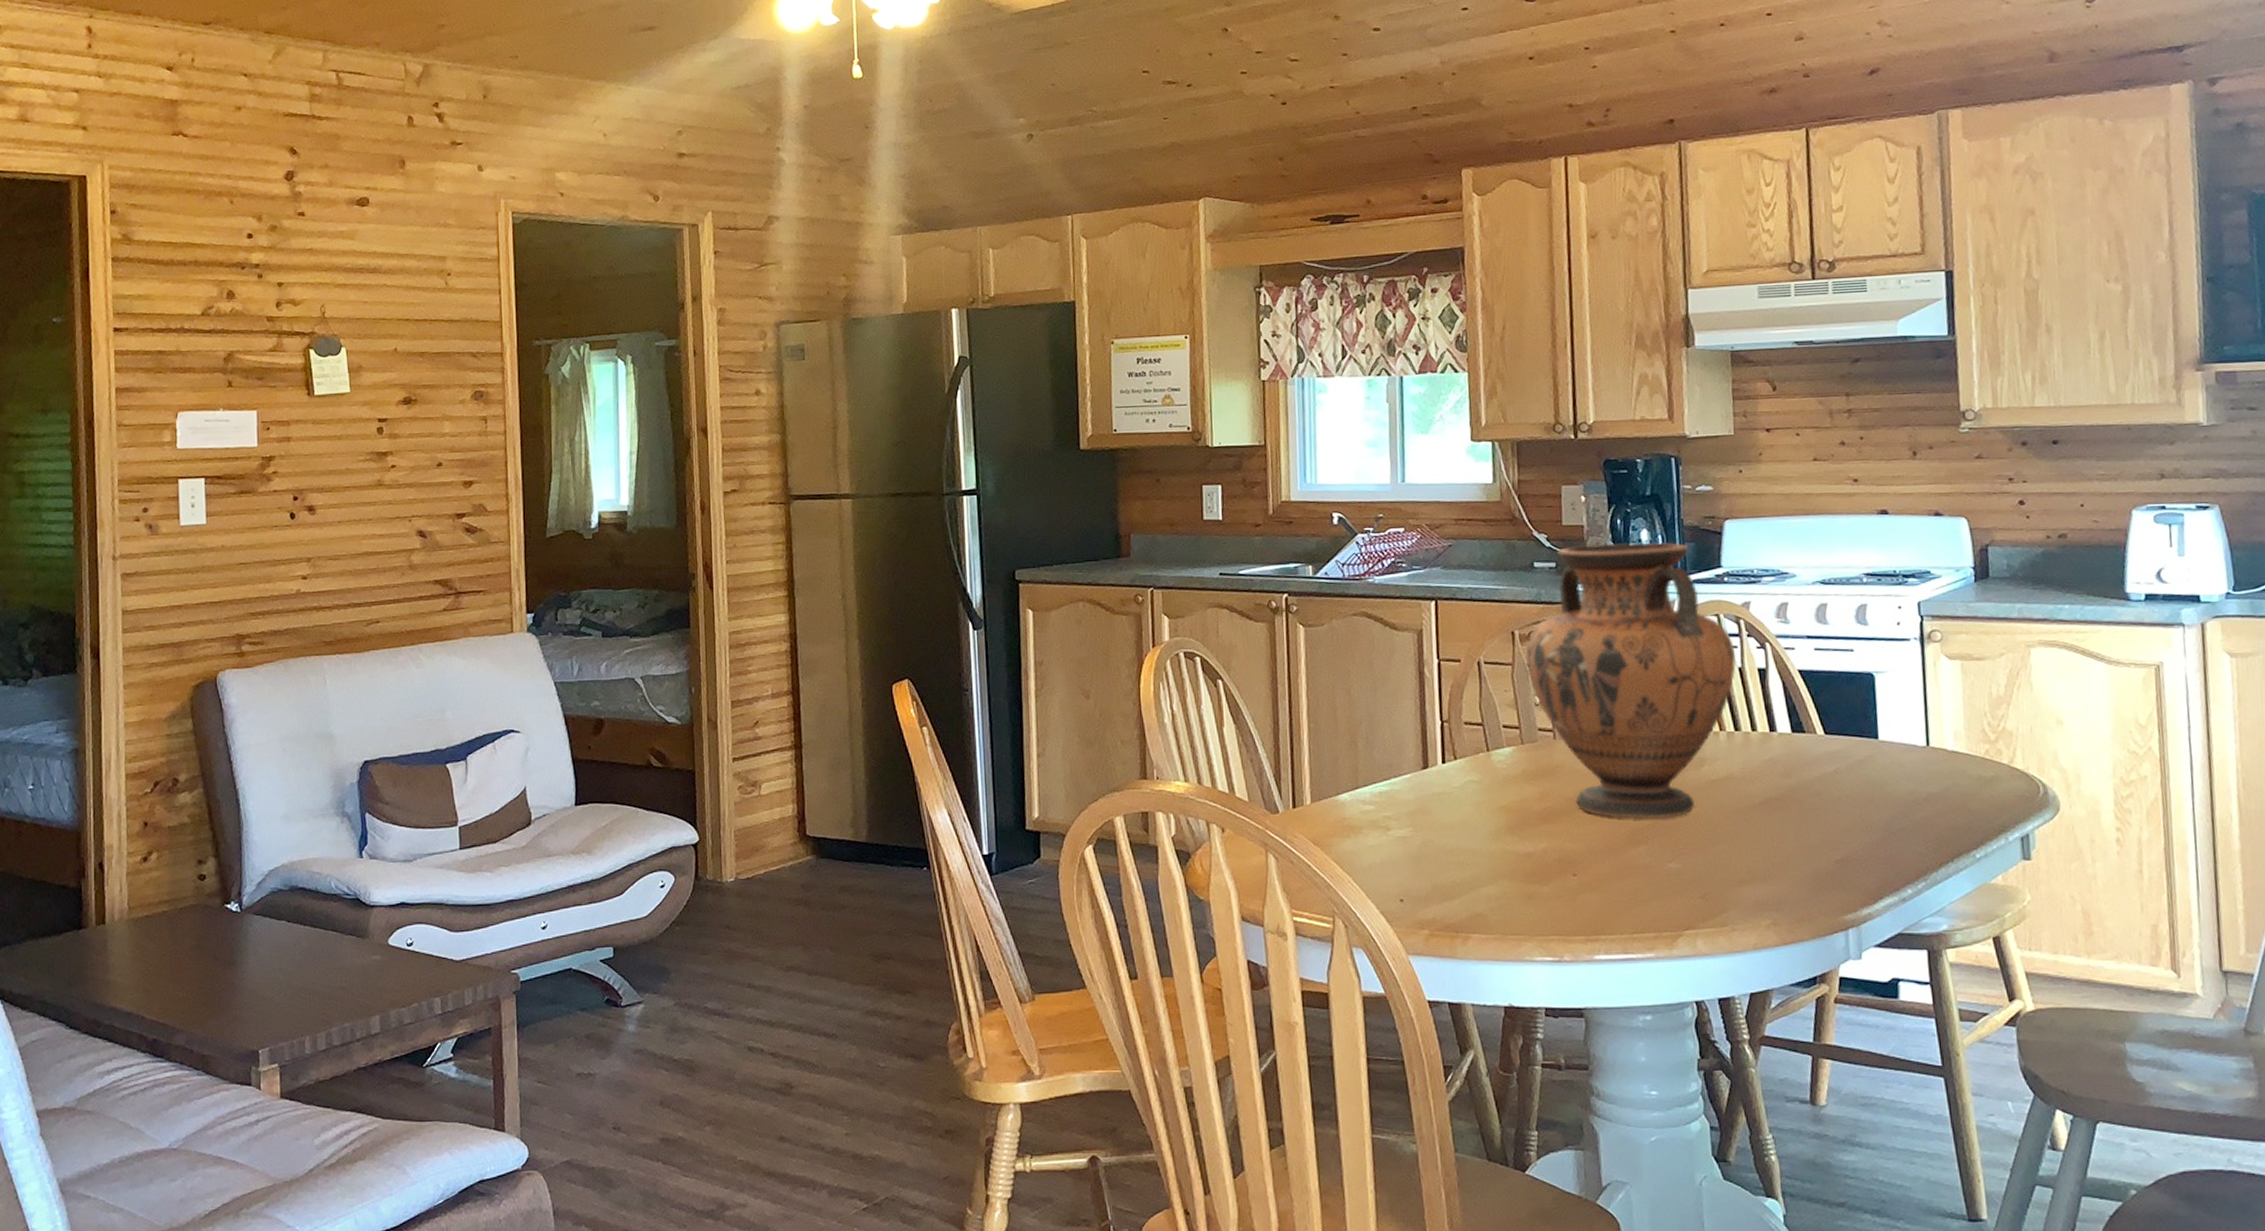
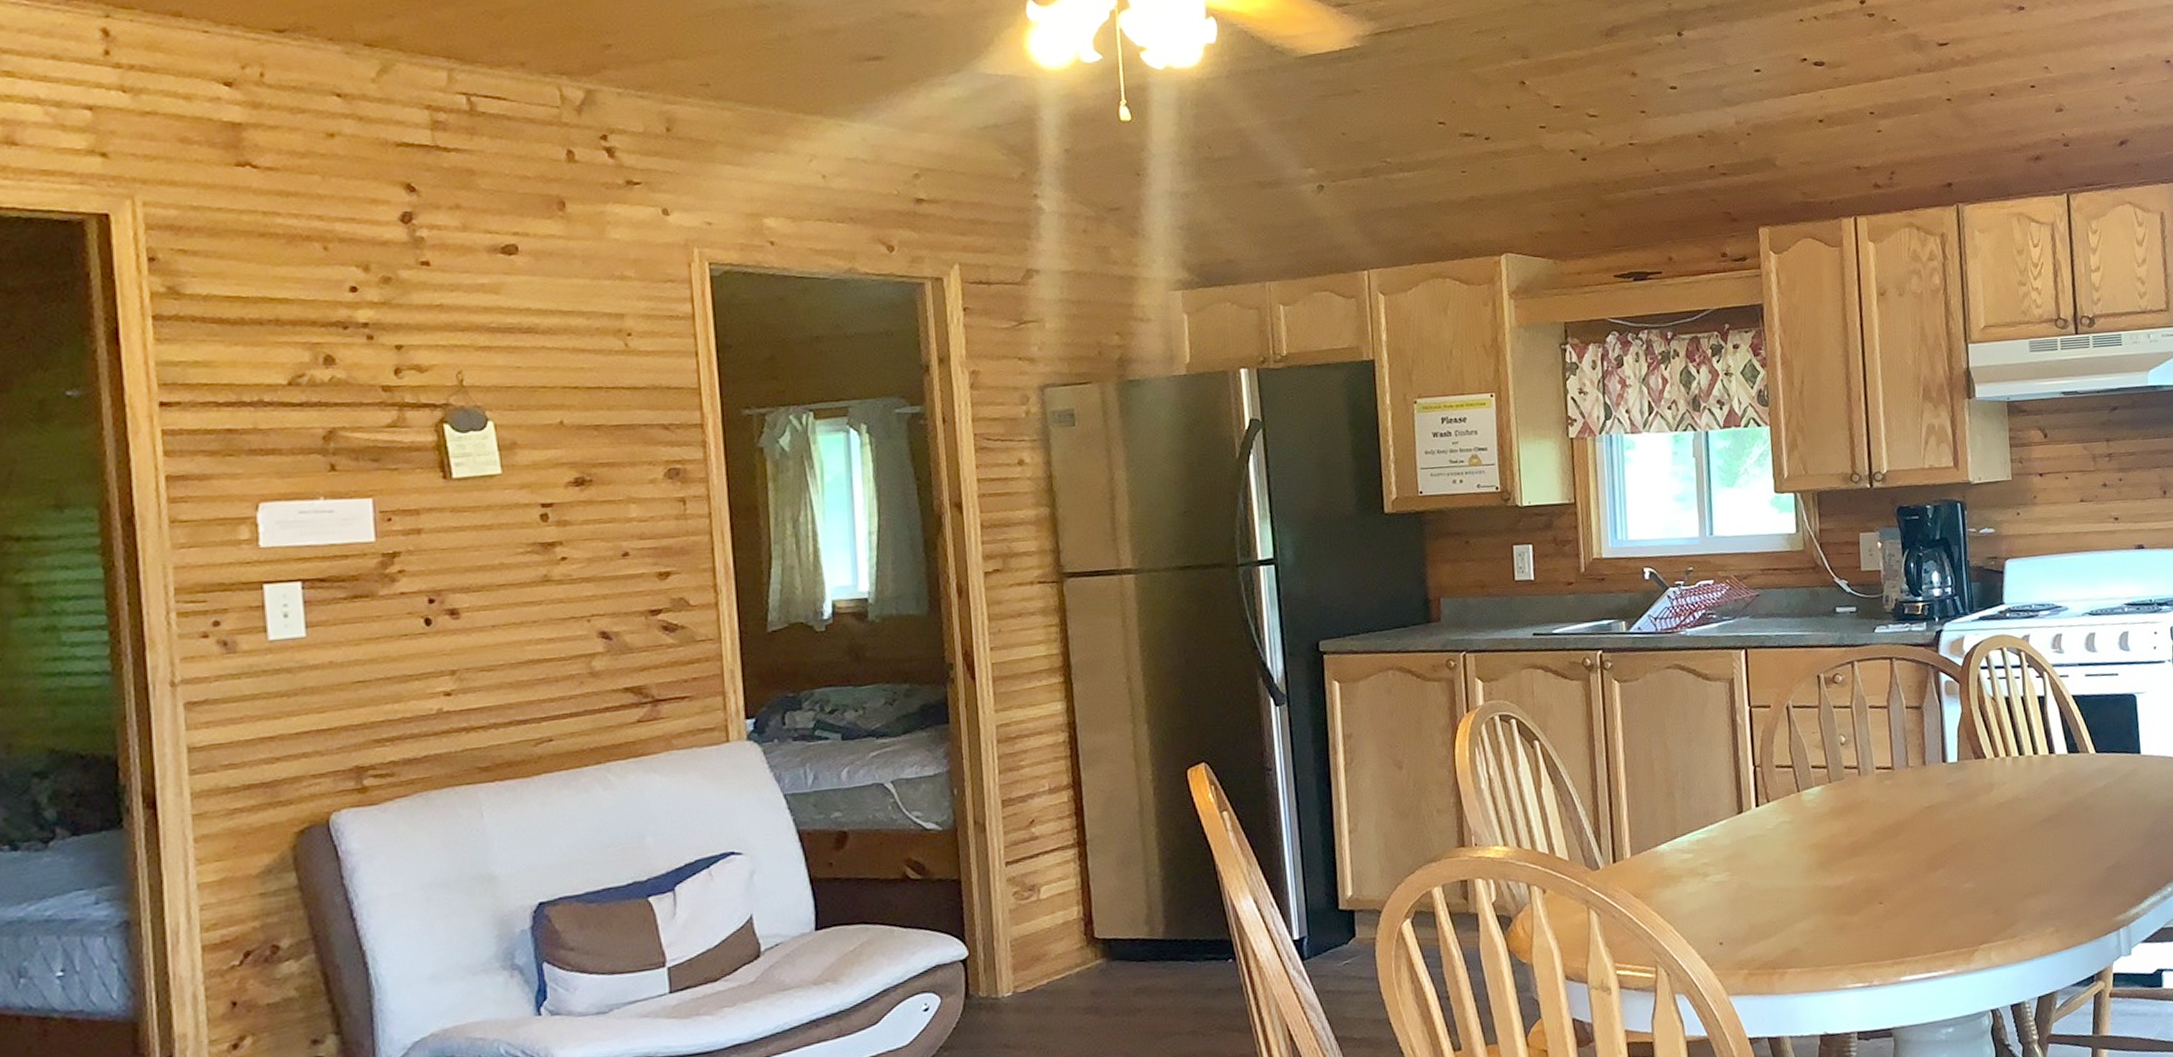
vase: present [1525,542,1737,820] -> none [1830,582,2019,846]

